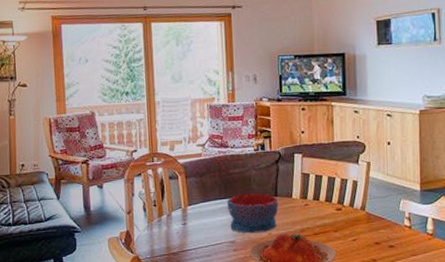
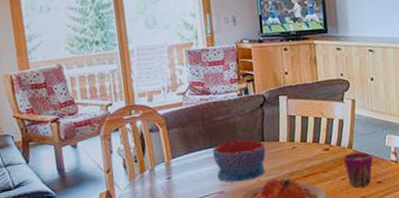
cup: none [355,214,386,250] -> present [343,152,374,188]

